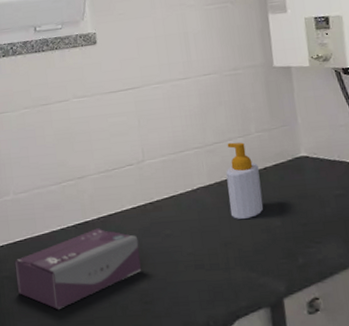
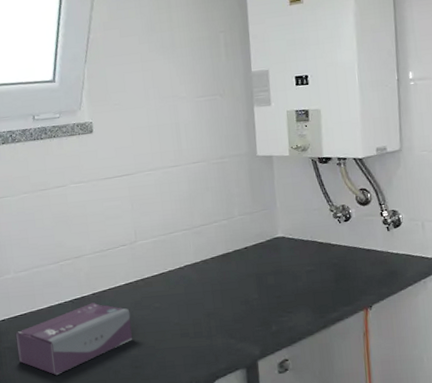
soap bottle: present [226,142,264,220] -> none [211,225,244,294]

